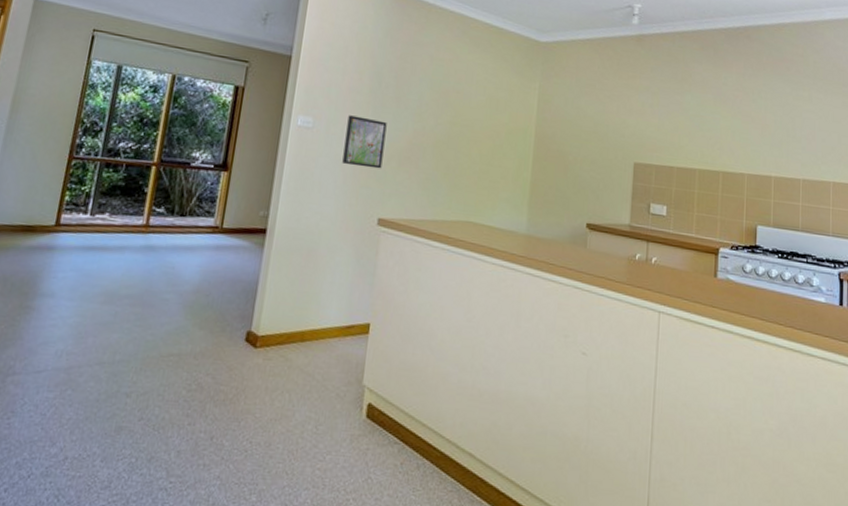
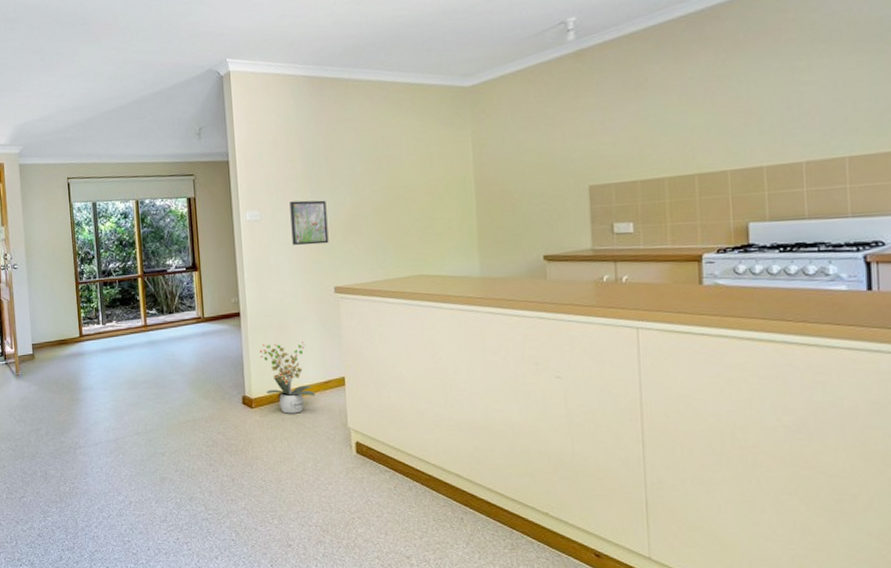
potted plant: none [276,270,333,361] -> present [259,342,315,414]

